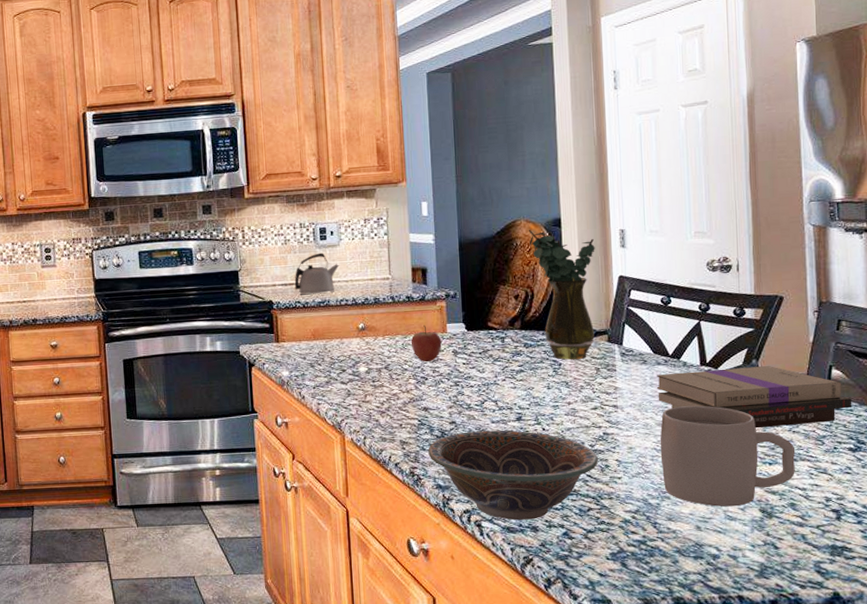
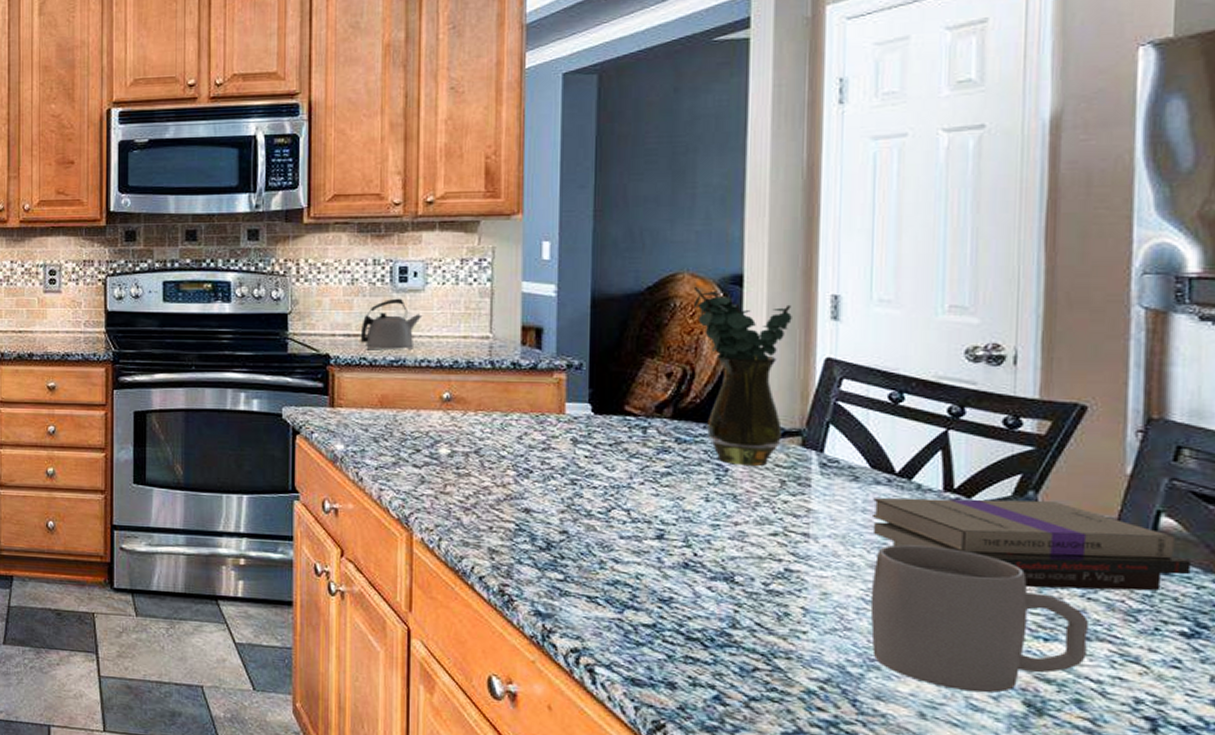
fruit: present [410,324,442,362] -> none [513,401,557,451]
decorative bowl: present [428,430,598,520] -> none [526,546,774,673]

